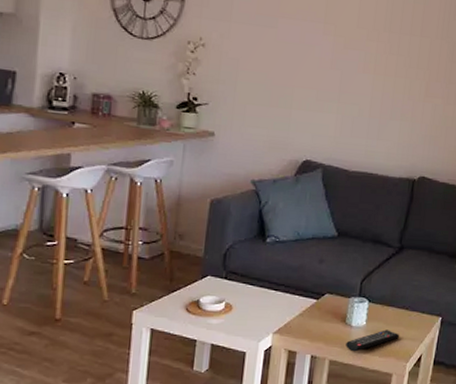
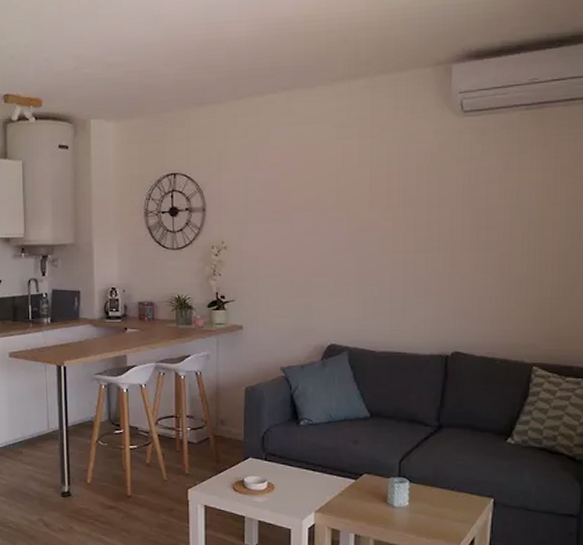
remote control: present [346,330,400,352] -> none [390,510,448,533]

